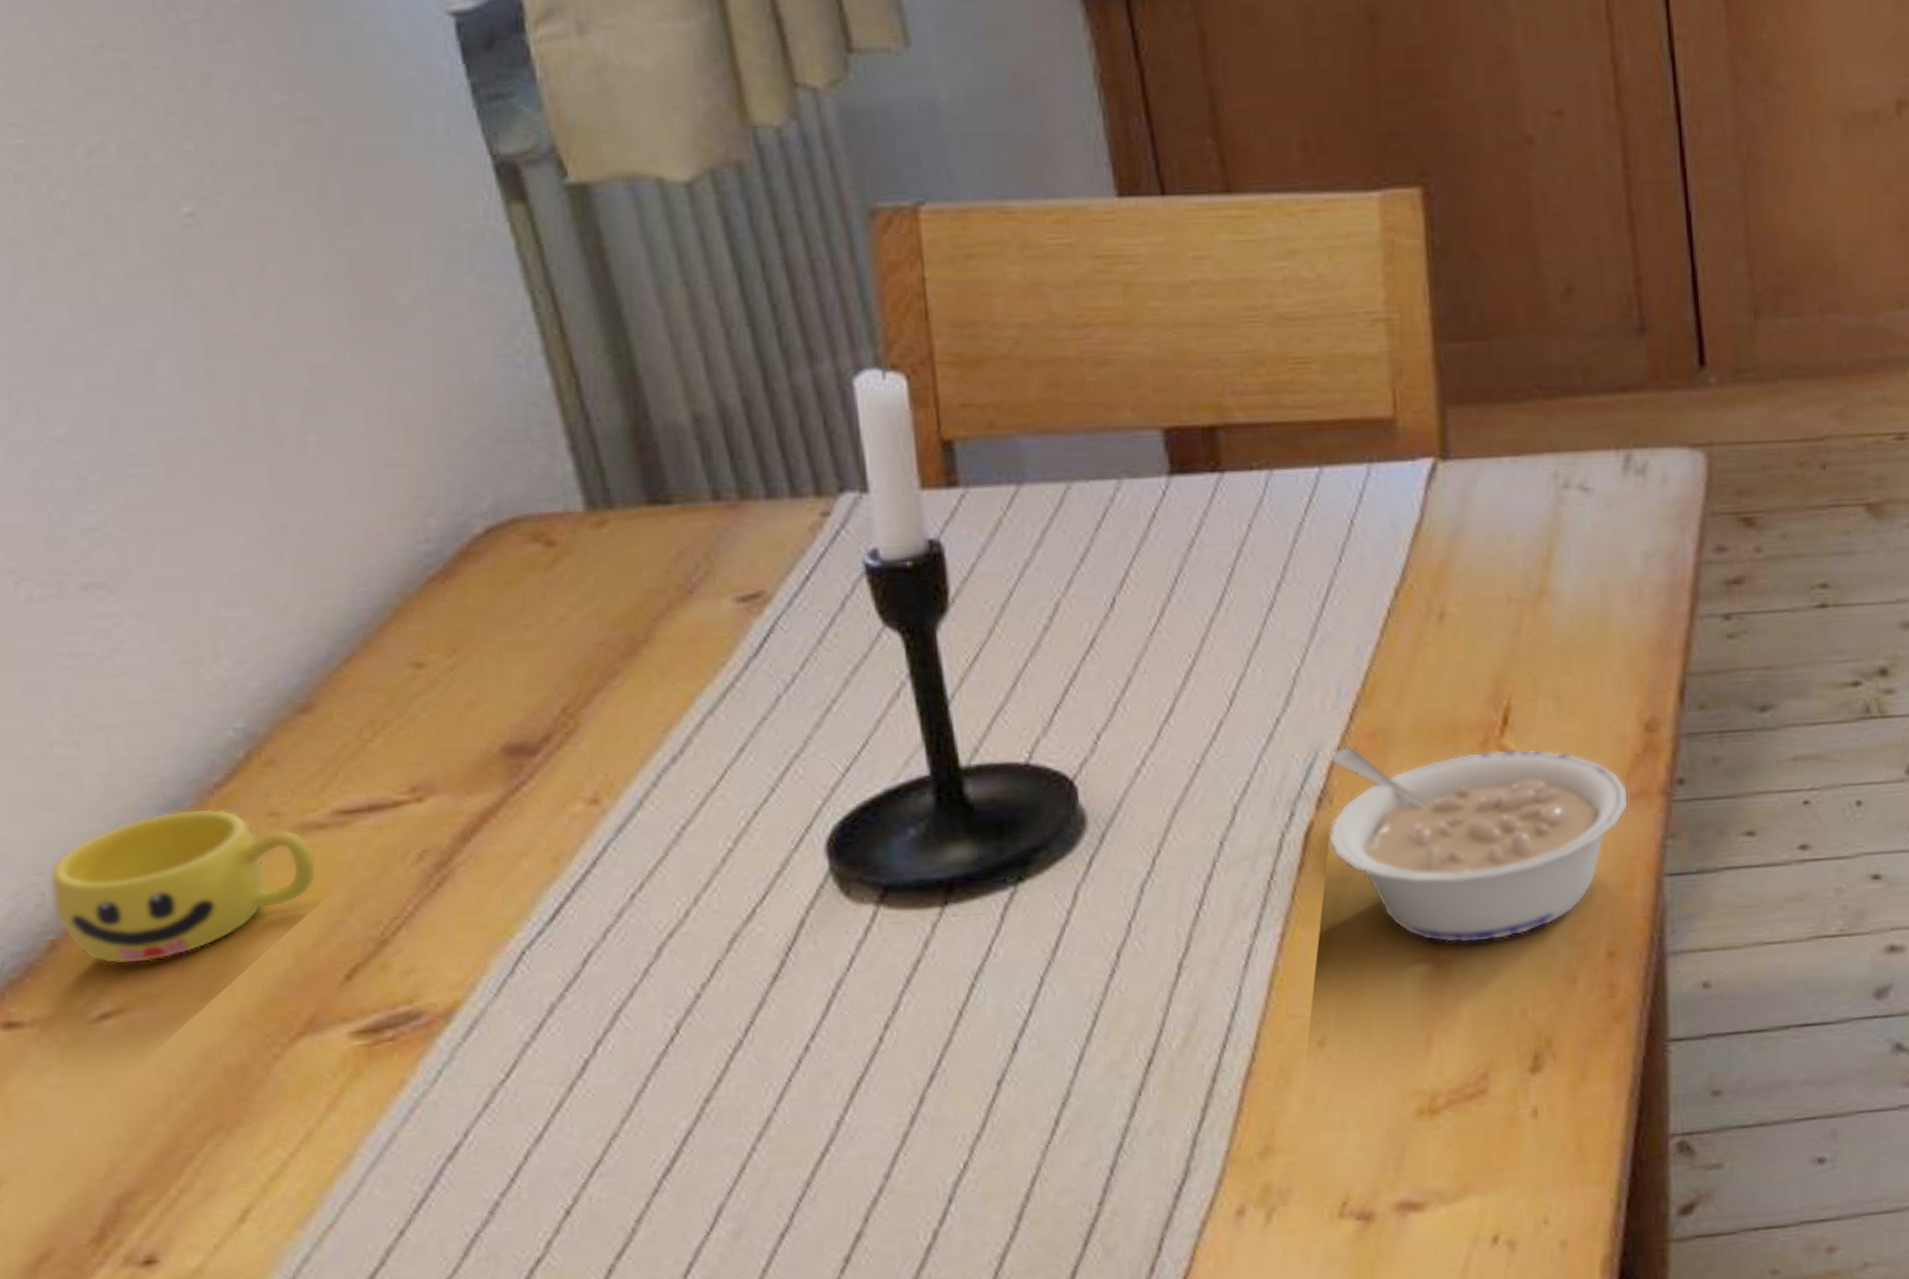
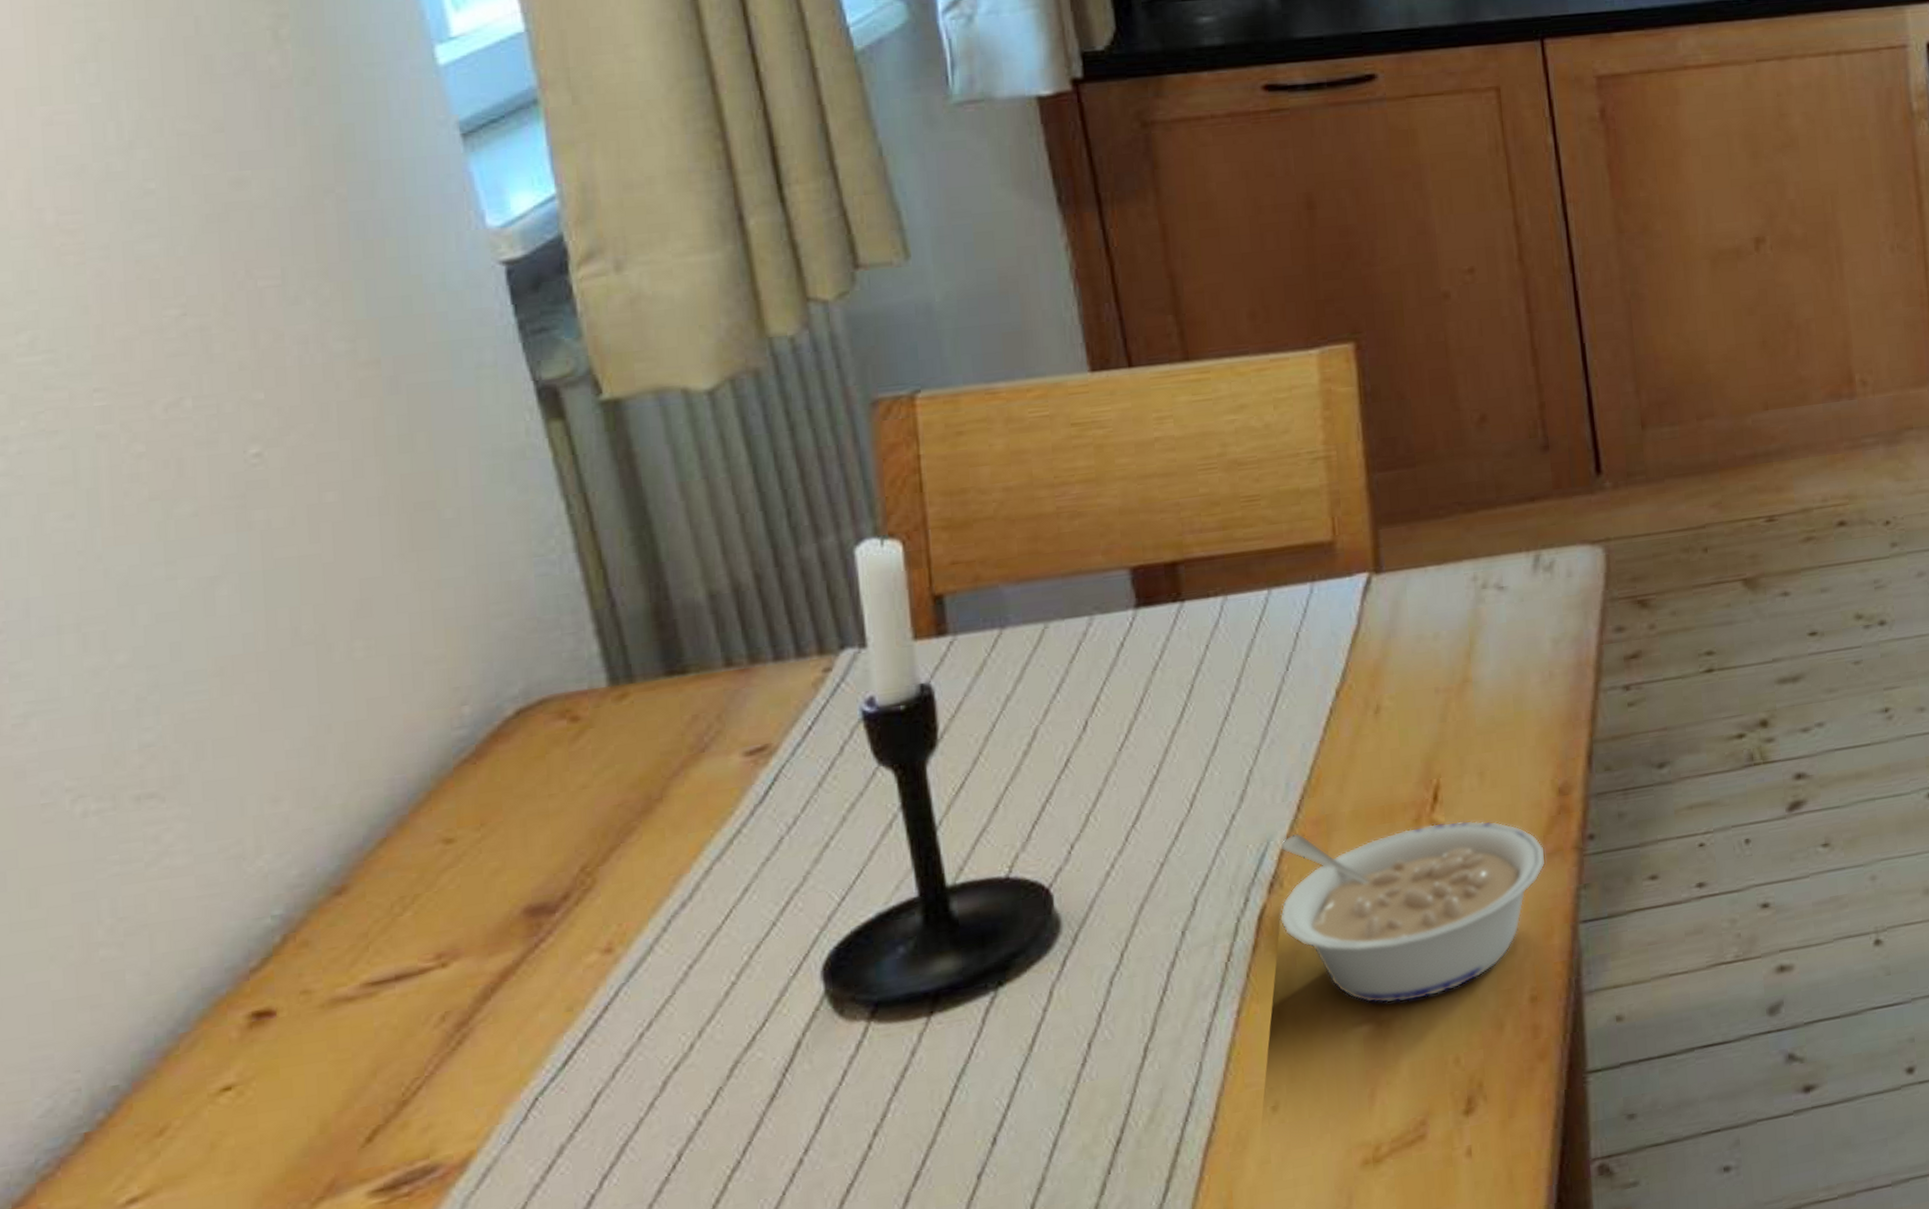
cup: present [49,808,318,965] -> none [87,992,345,1151]

